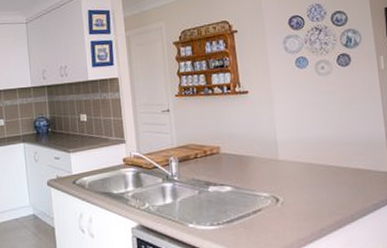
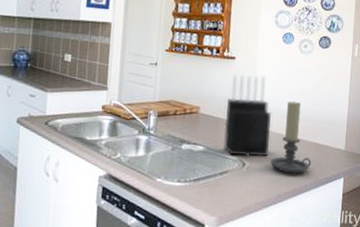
knife block: none [248,105,303,192] -> present [224,75,271,157]
candle holder: none [306,127,353,205] -> present [270,101,312,174]

